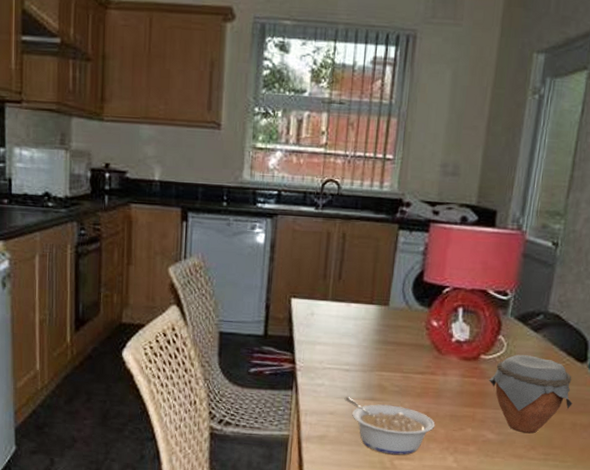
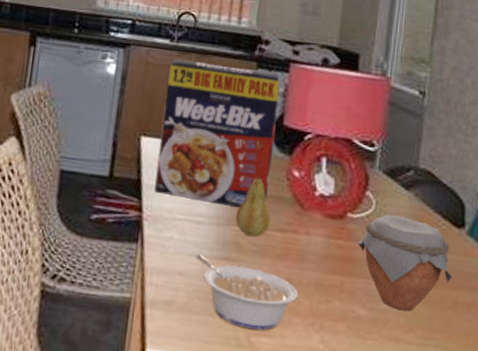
cereal box: none [306,225,421,355] -> present [154,58,280,207]
fruit: none [380,328,410,380] -> present [236,177,270,237]

